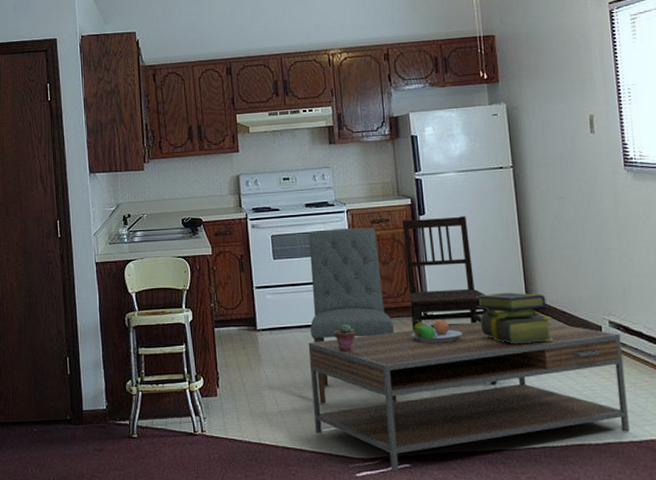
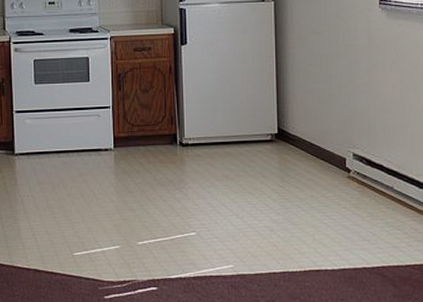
dining chair: present [308,227,397,404] -> none [68,55,150,228]
coffee table: present [308,321,630,471] -> none [65,150,364,293]
potted succulent: present [334,324,356,352] -> none [91,150,112,178]
dining chair: present [402,216,498,384] -> none [164,47,245,212]
fruit bowl: present [410,318,462,343] -> none [165,147,215,171]
stack of books: present [476,292,554,344] -> none [231,123,300,174]

